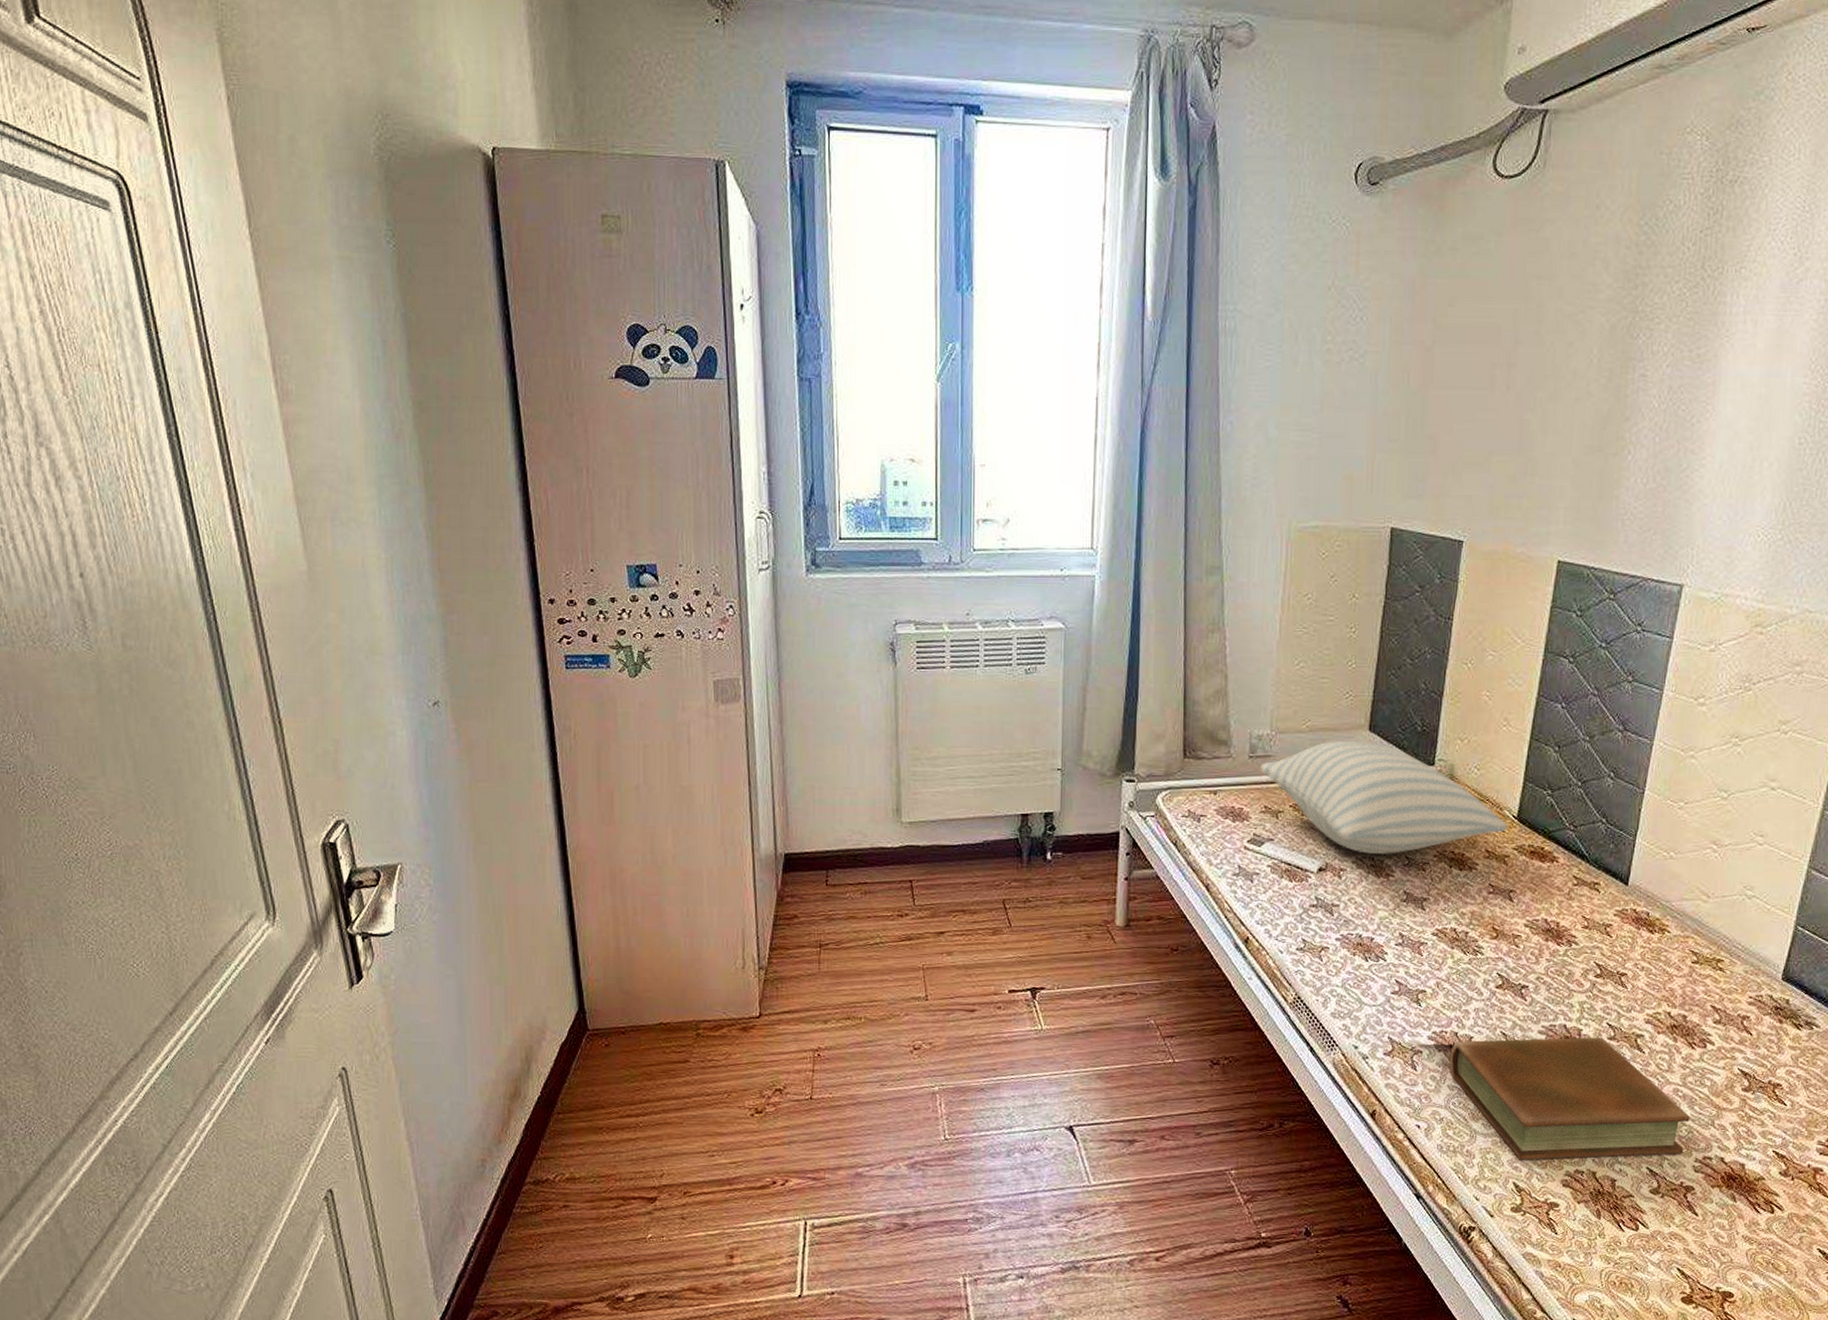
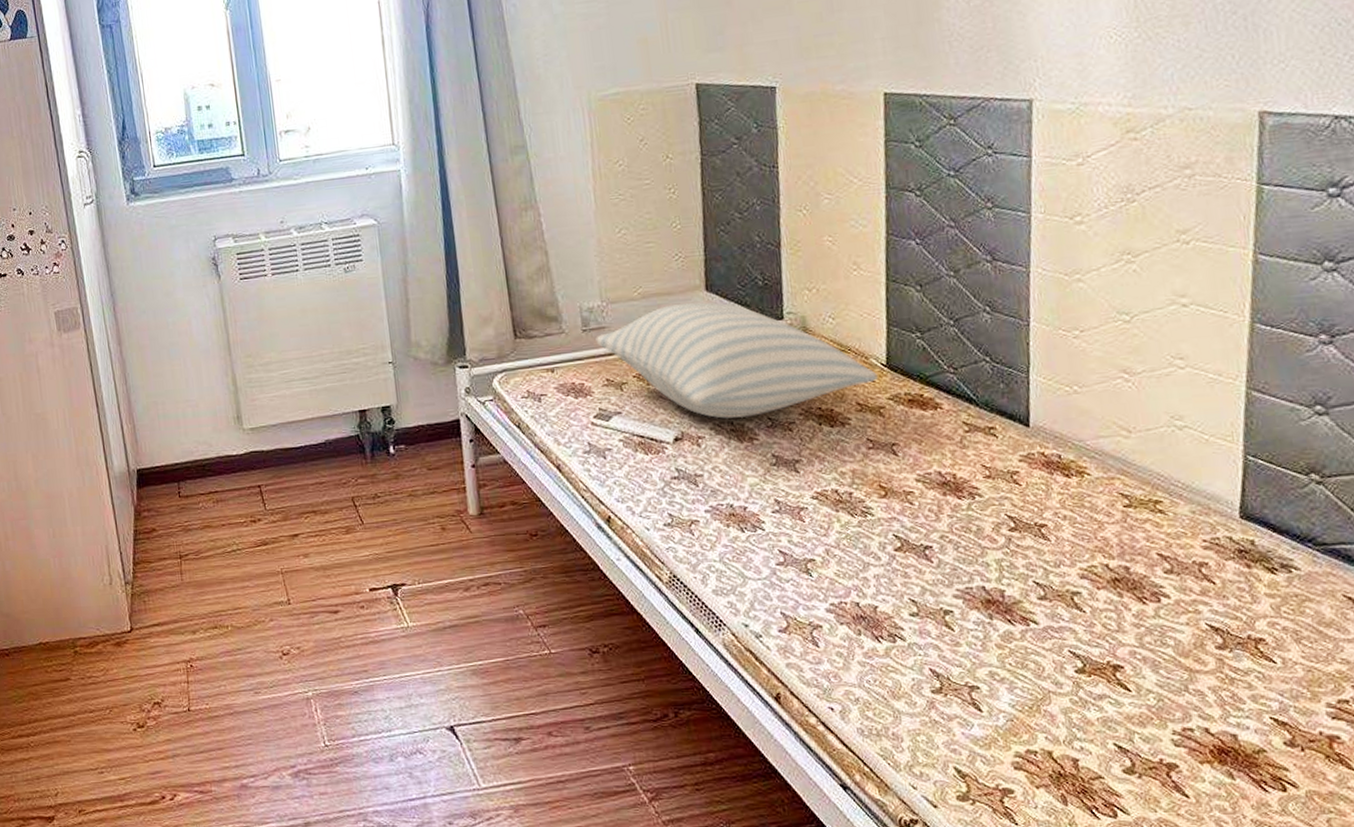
book: present [1449,1037,1690,1160] -> none [854,597,1157,742]

